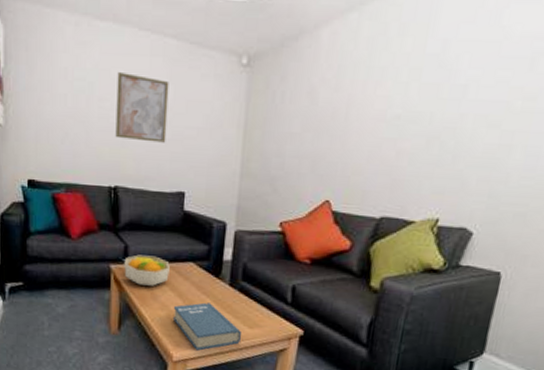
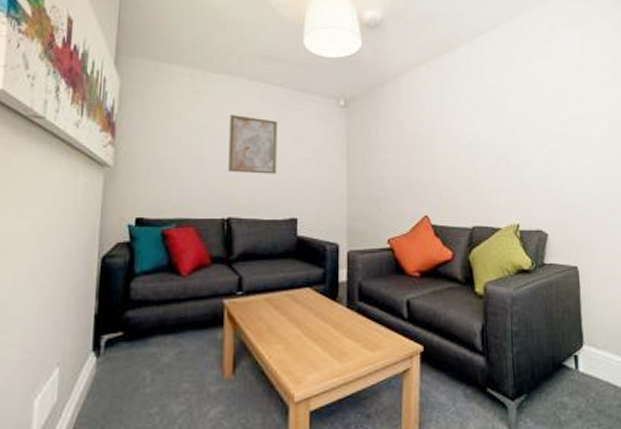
fruit bowl: present [124,254,170,286] -> none [238,285,286,318]
book: present [172,302,242,351] -> none [291,329,365,385]

